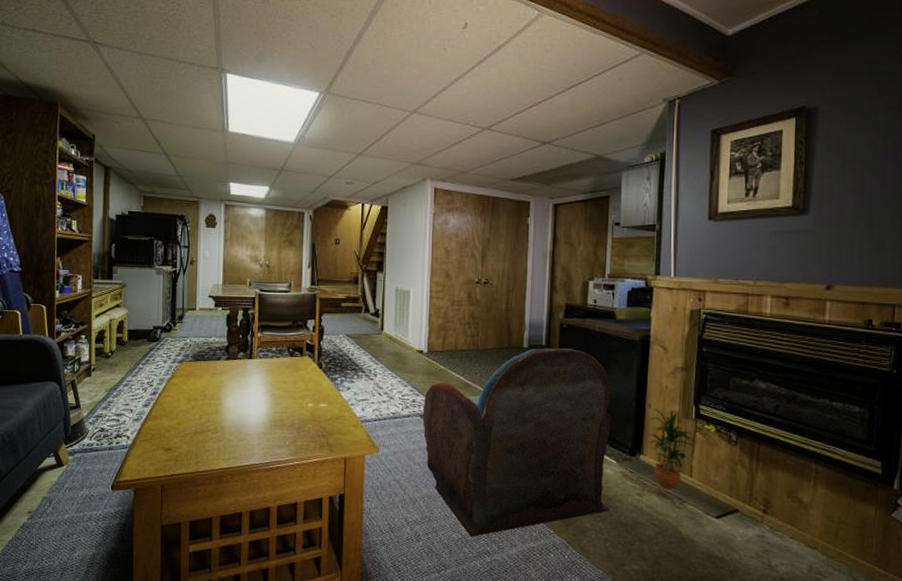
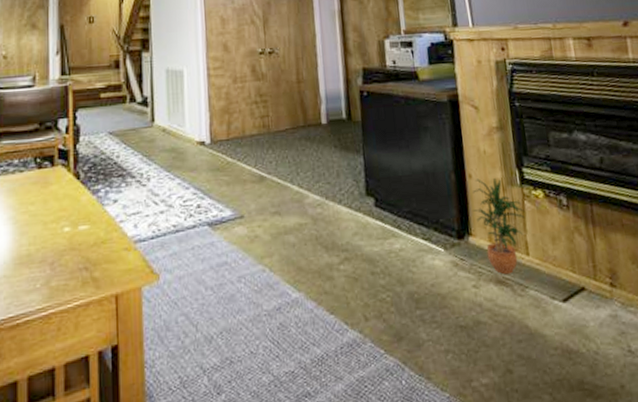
armchair: present [423,348,612,537] -> none [210,119,445,376]

